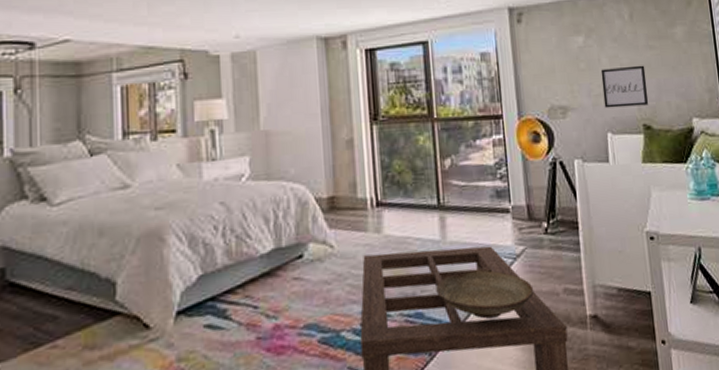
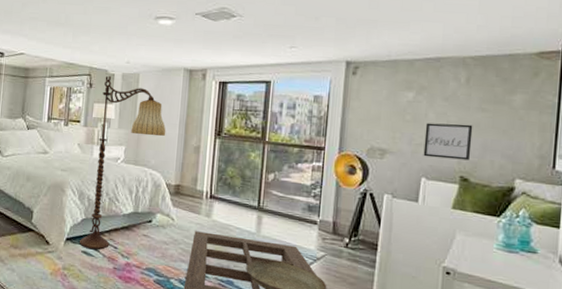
floor lamp: none [199,58,305,320] -> present [79,75,166,250]

